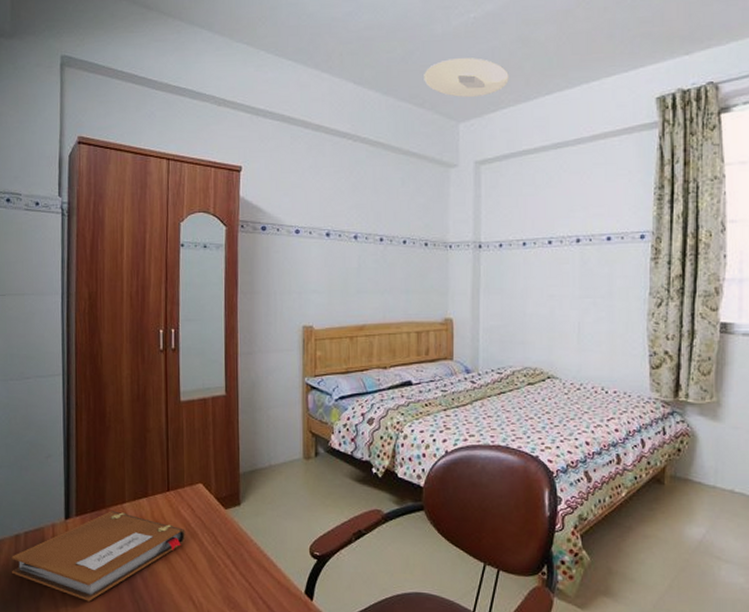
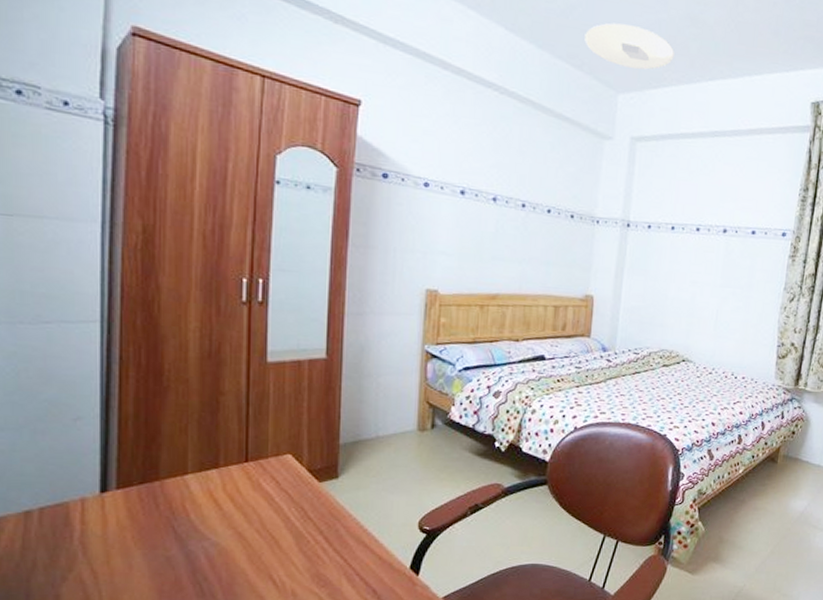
notebook: present [11,511,186,601] -> none [18,483,267,585]

